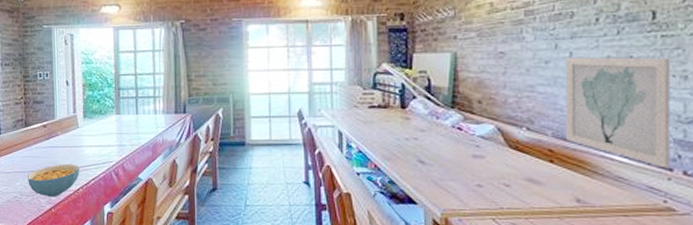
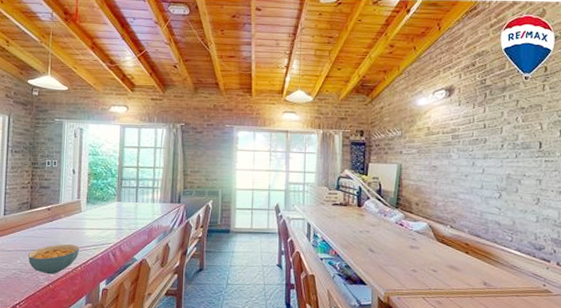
wall art: present [566,57,670,169] -> none [478,172,550,260]

